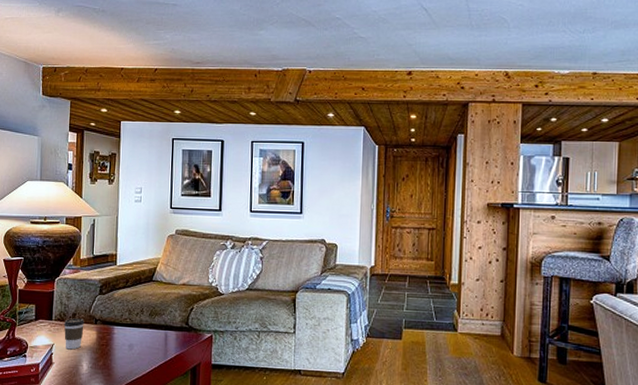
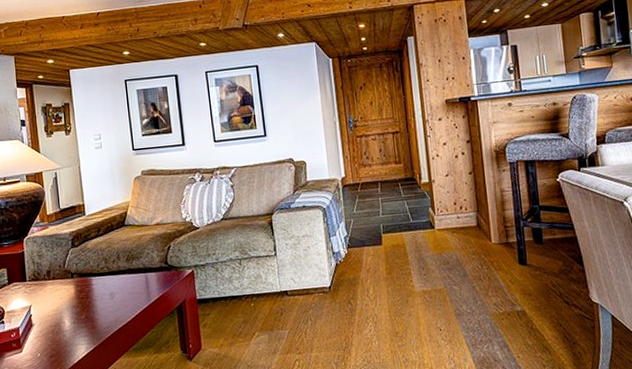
coffee cup: present [63,318,84,350] -> none [39,275,61,309]

